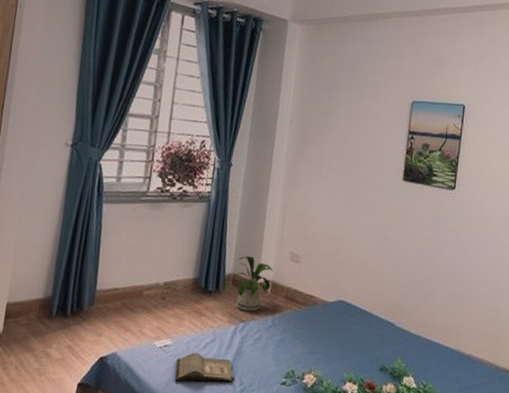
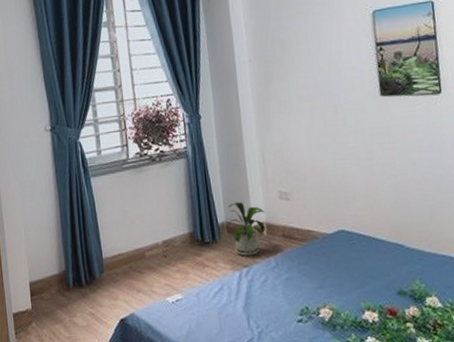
hardback book: present [174,352,235,383] -> none [191,302,250,333]

